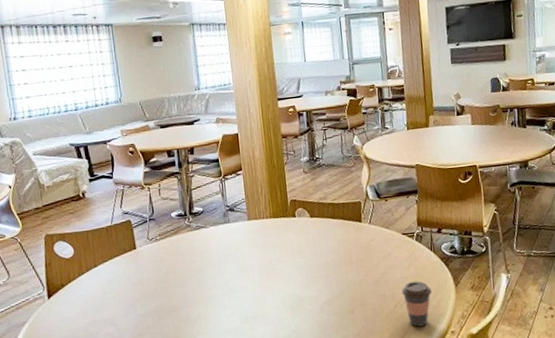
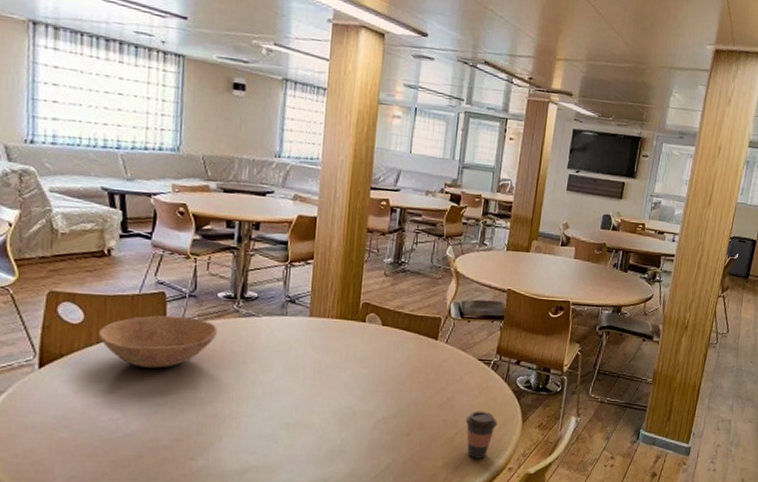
bowl: none [87,237,177,286] -> present [99,315,218,368]

